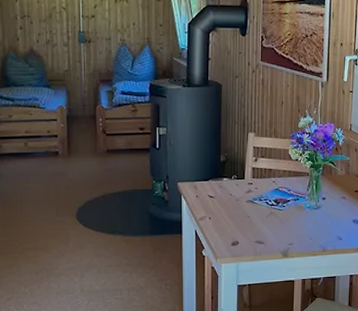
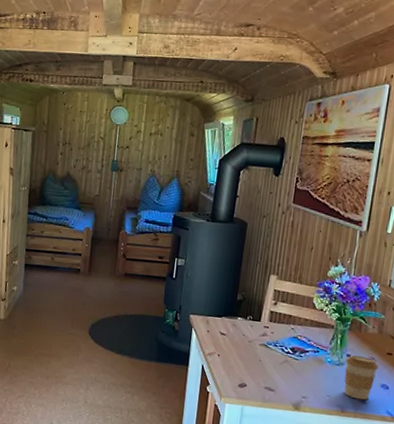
coffee cup: none [322,198,350,237] -> present [344,355,379,400]

